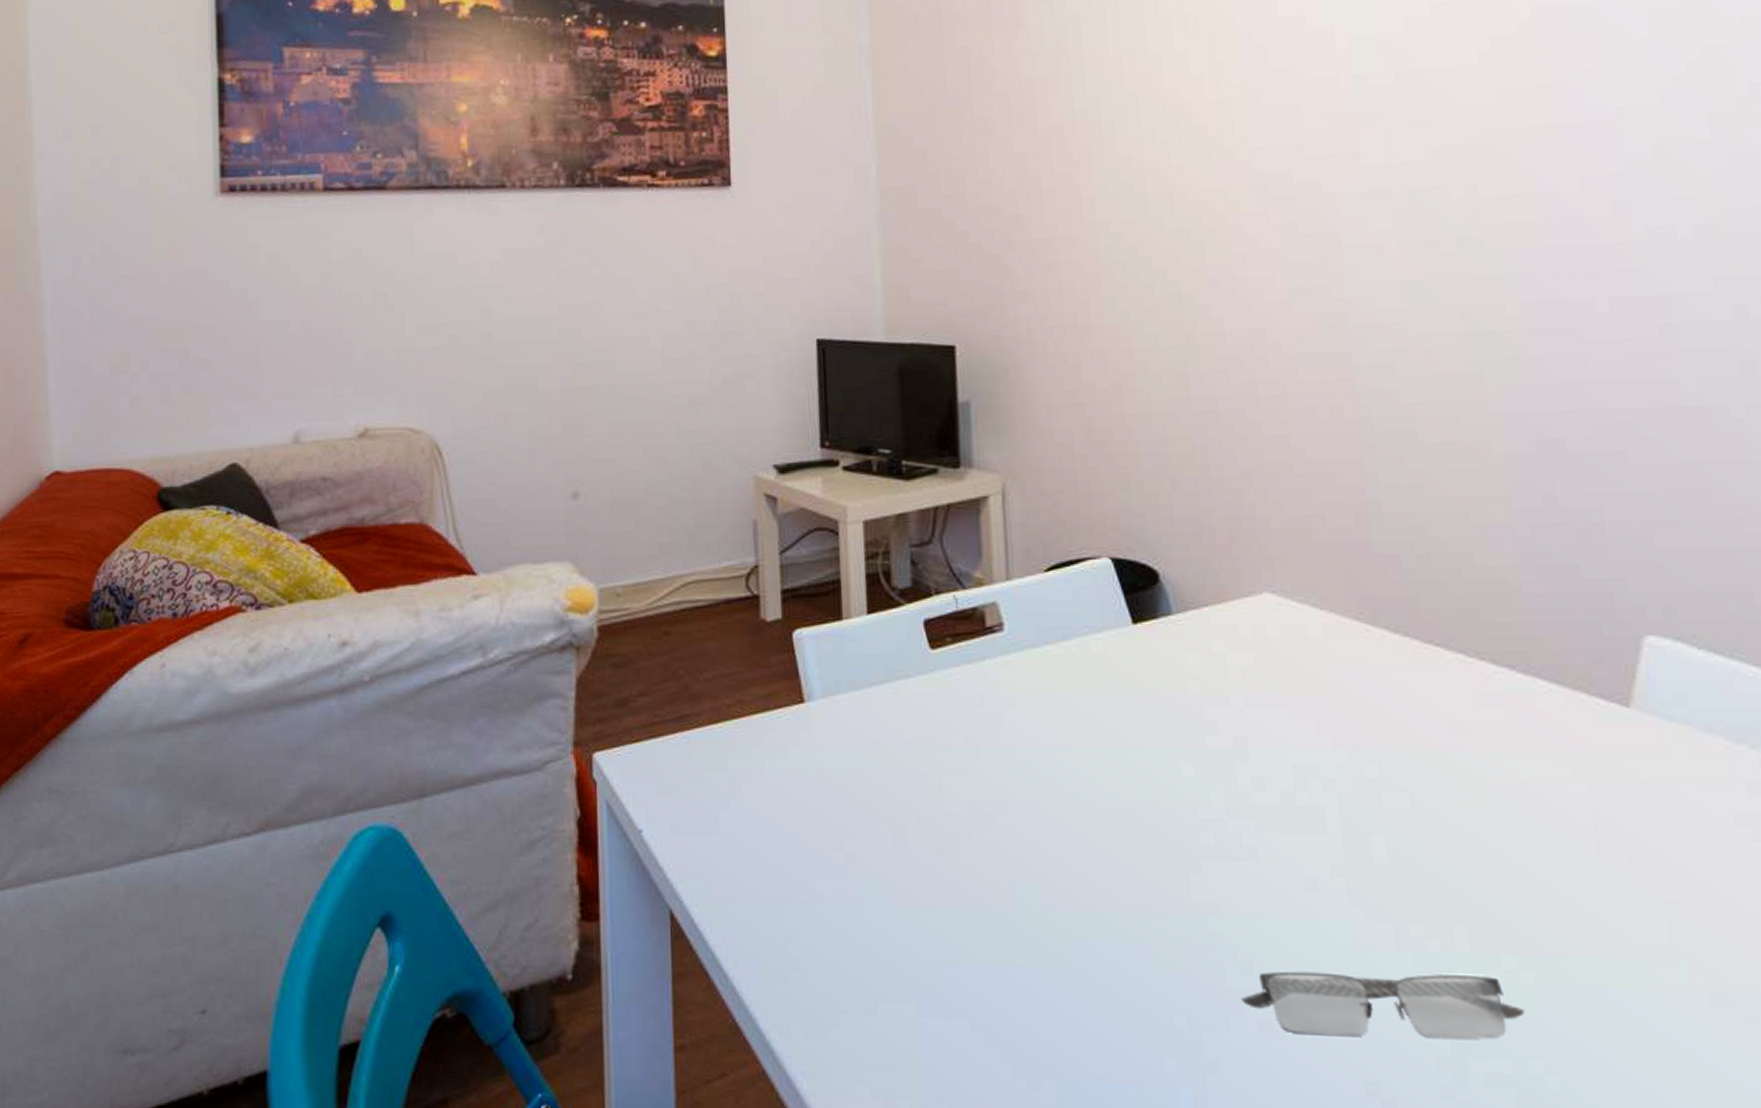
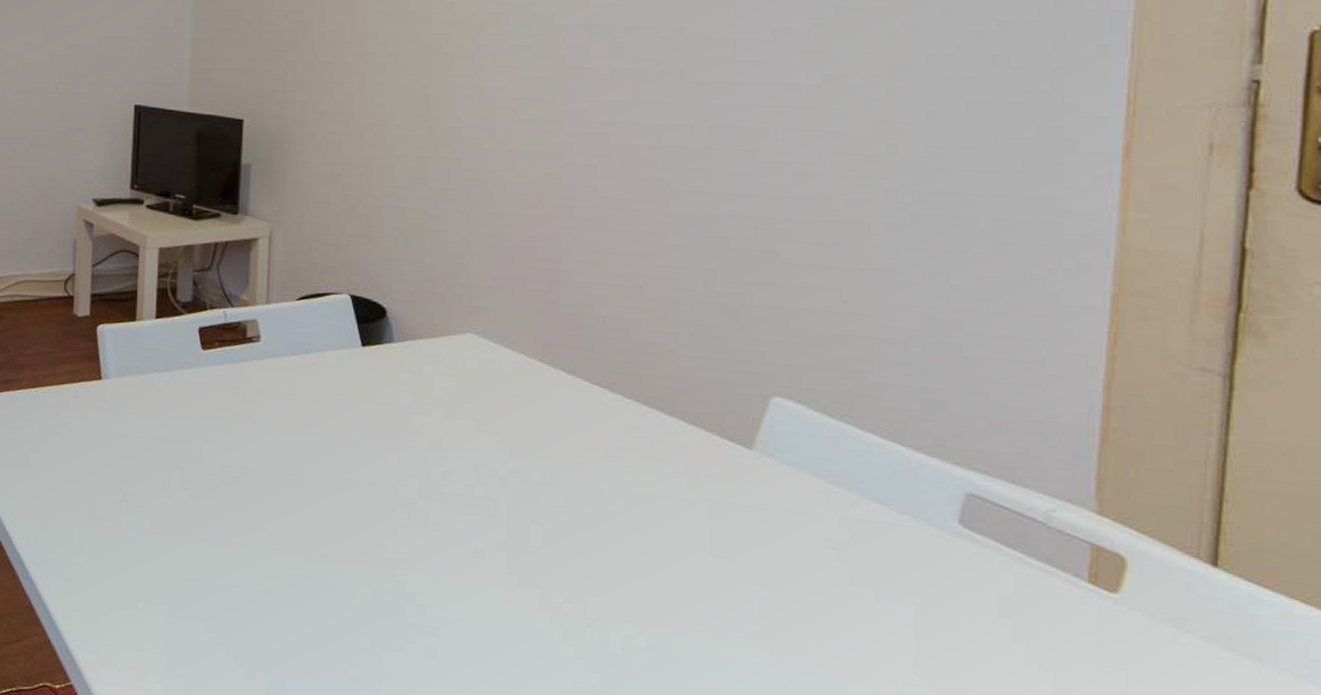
glasses: present [1242,971,1525,1040] -> none [415,614,635,683]

